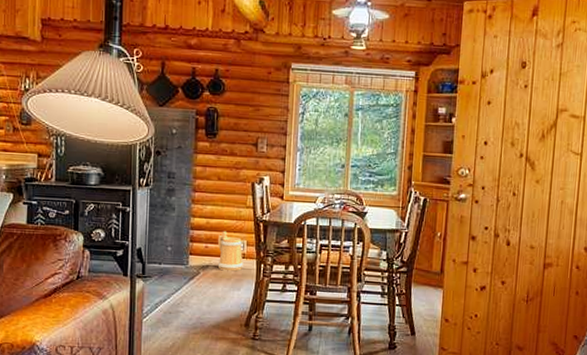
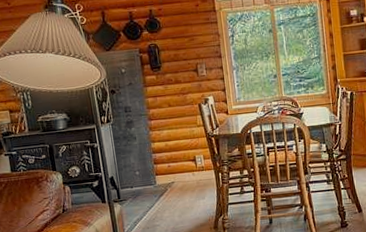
tankard: present [217,231,243,271] -> none [177,149,204,184]

